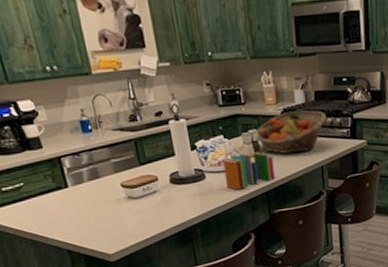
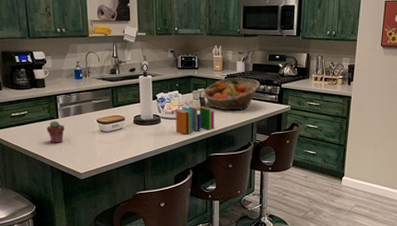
potted succulent: none [54,190,80,221] -> present [47,120,65,143]

